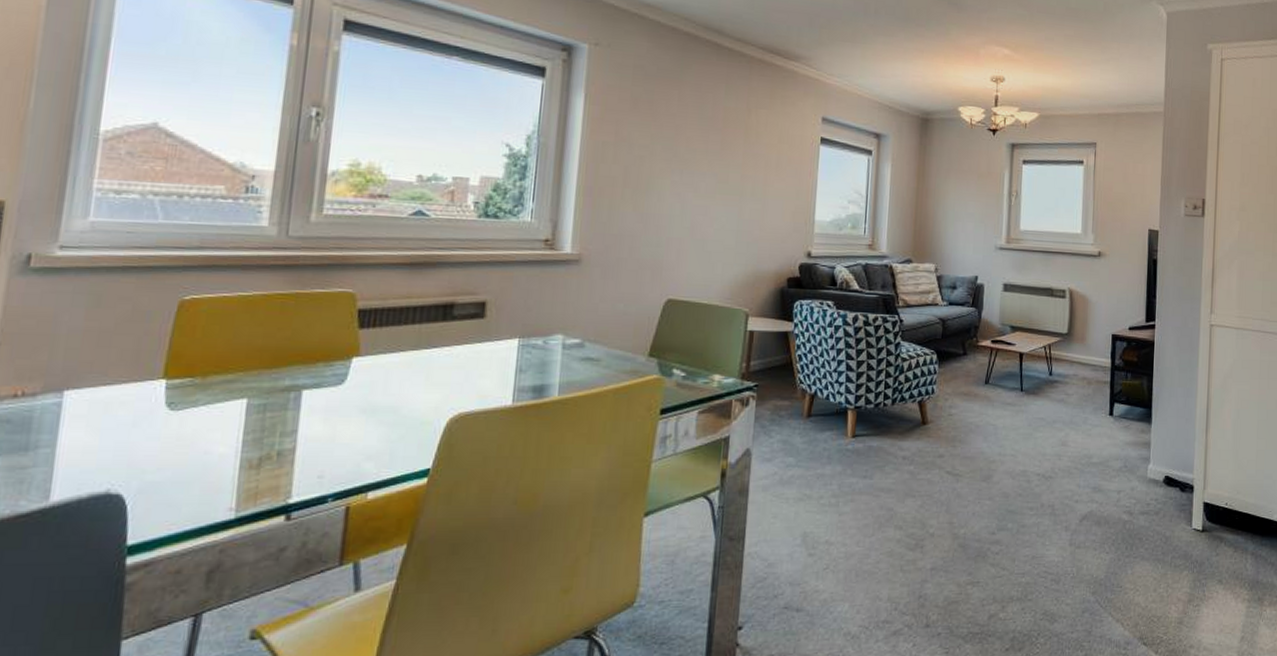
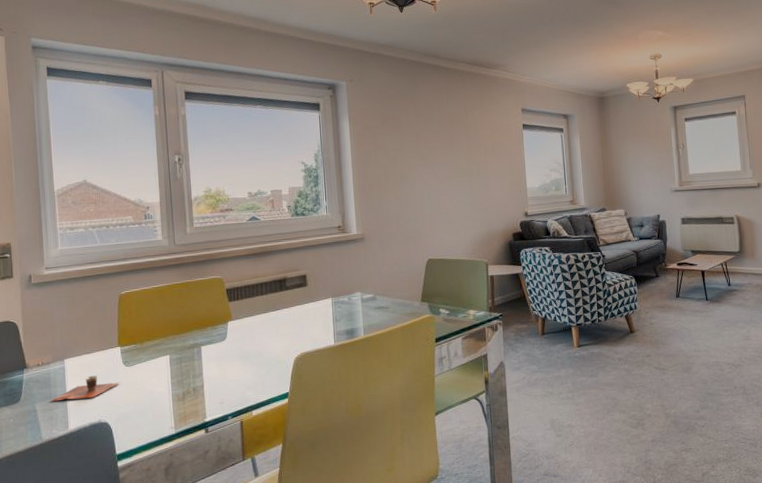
cup: none [26,419,156,456] -> present [51,375,120,402]

